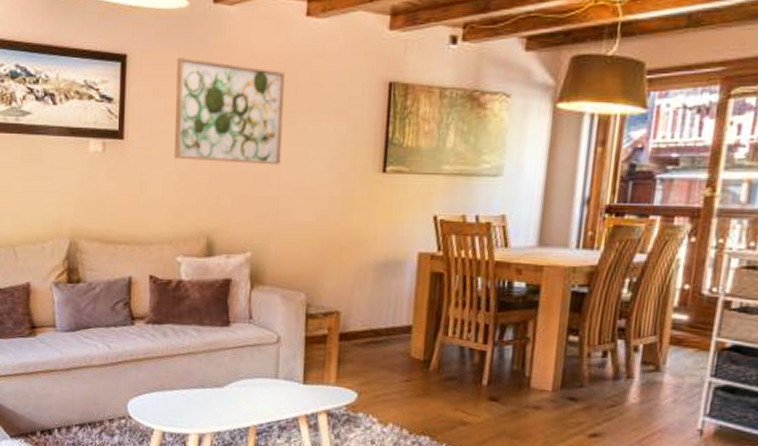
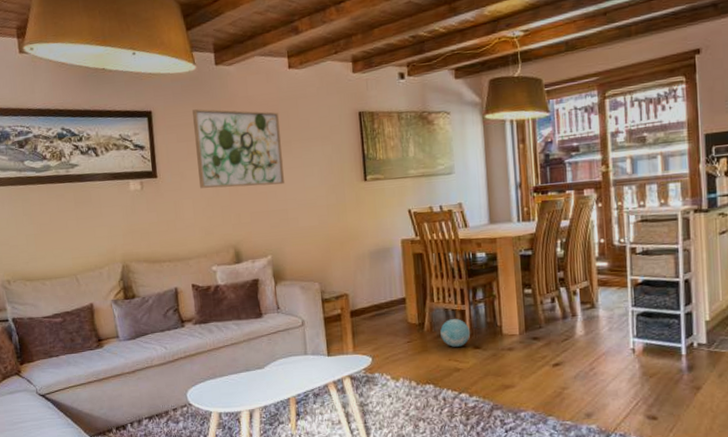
decorative ball: none [449,360,489,396] -> present [440,319,471,347]

